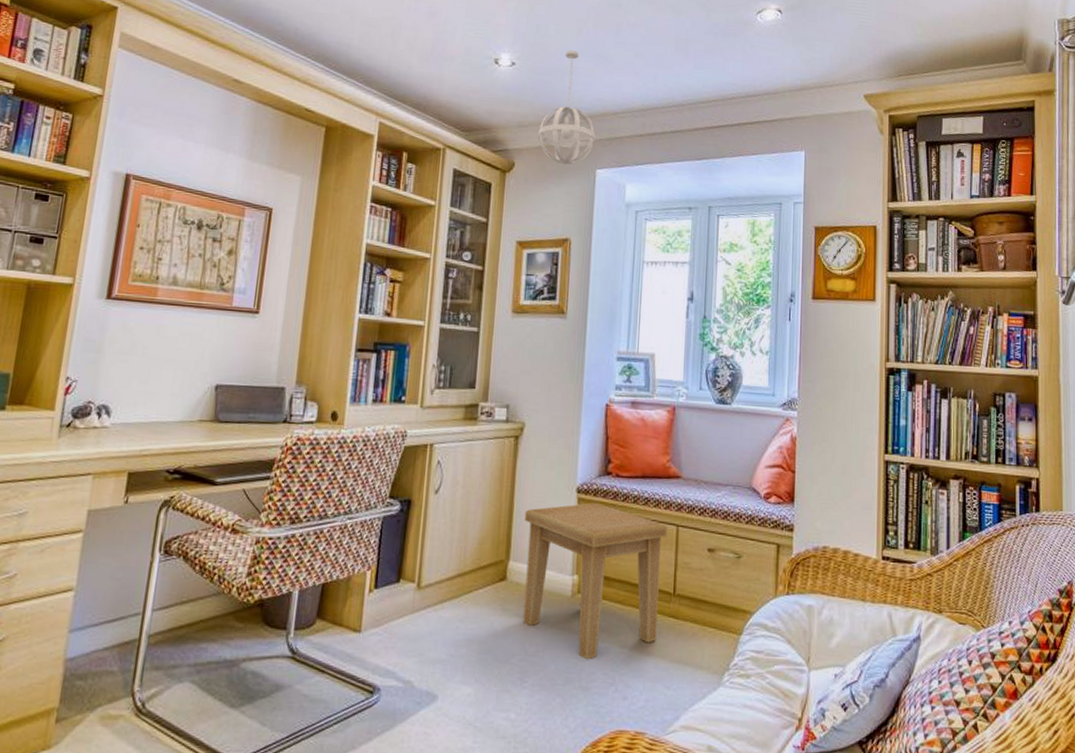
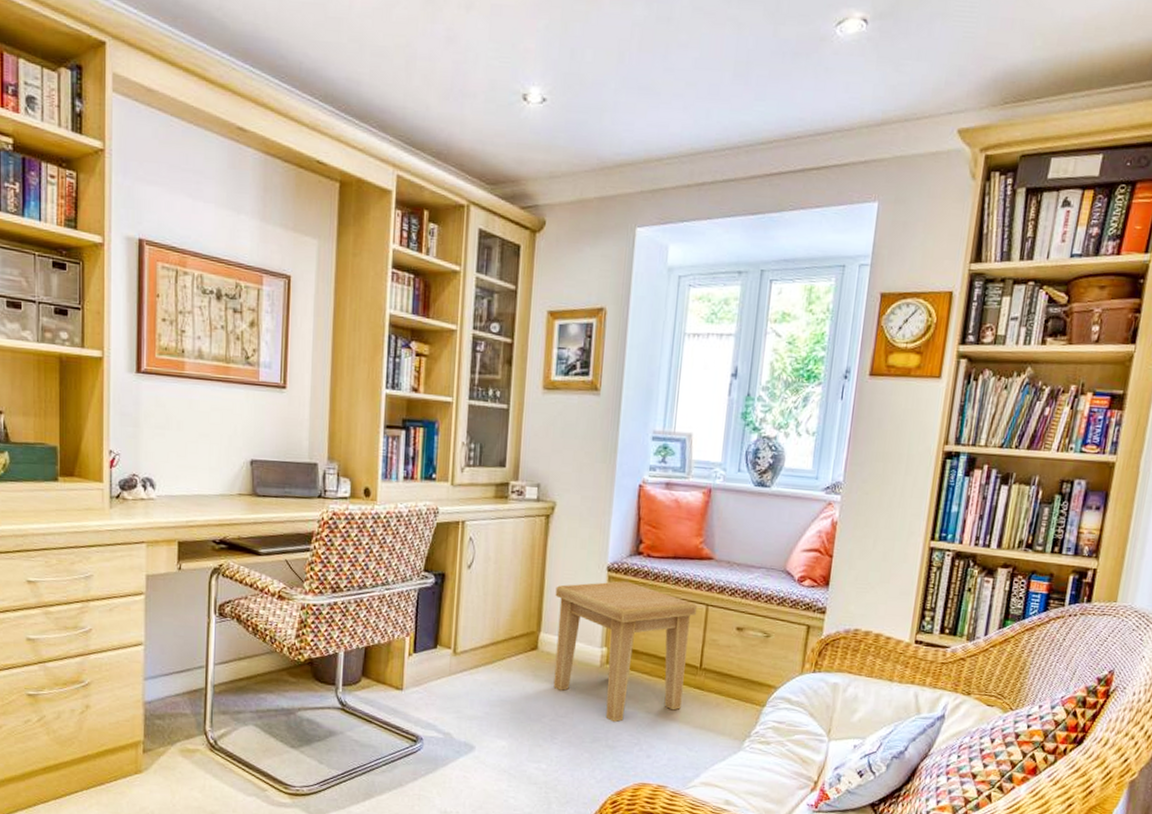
pendant light: present [538,50,596,165] -> none [571,80,637,223]

